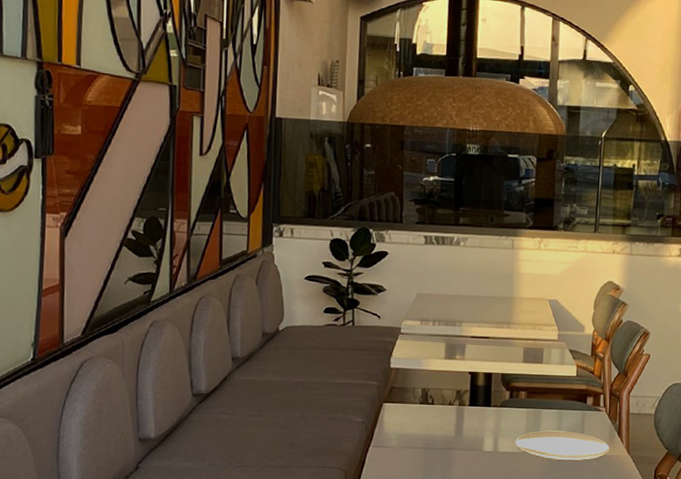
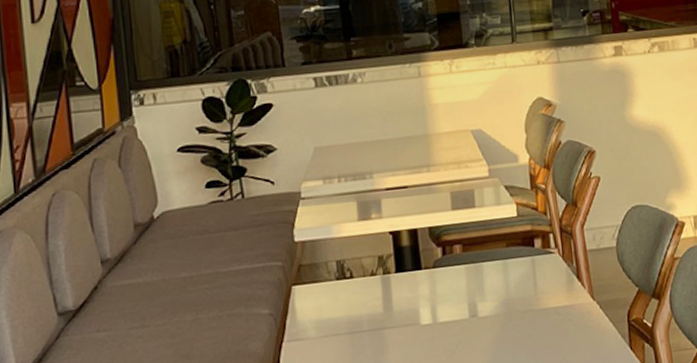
plate: present [515,430,610,461] -> none [457,283,571,323]

